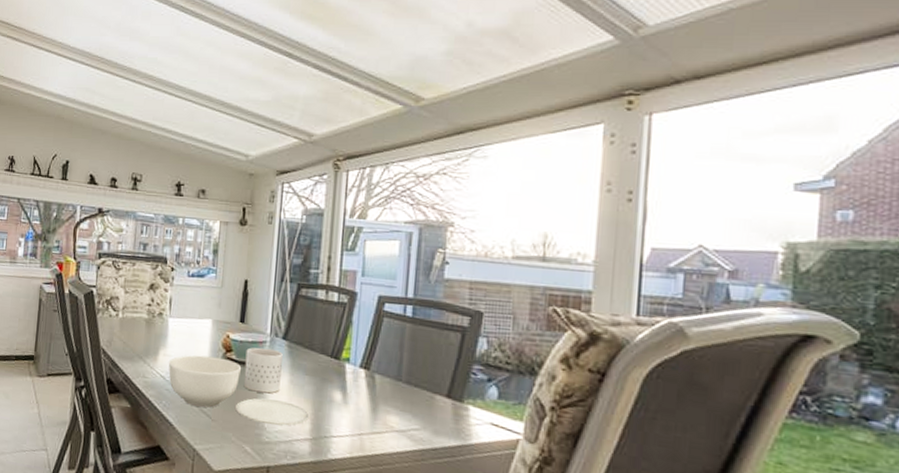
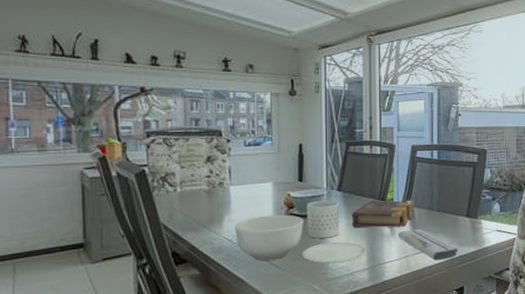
book: none [295,356,375,396] -> present [351,200,413,229]
newspaper: none [351,400,433,449] -> present [397,228,459,261]

